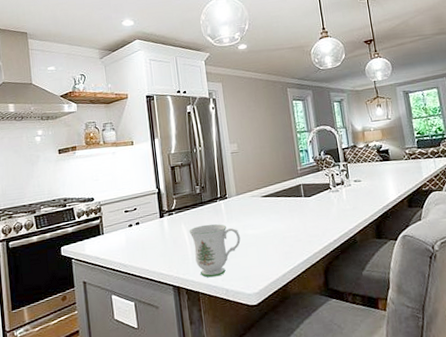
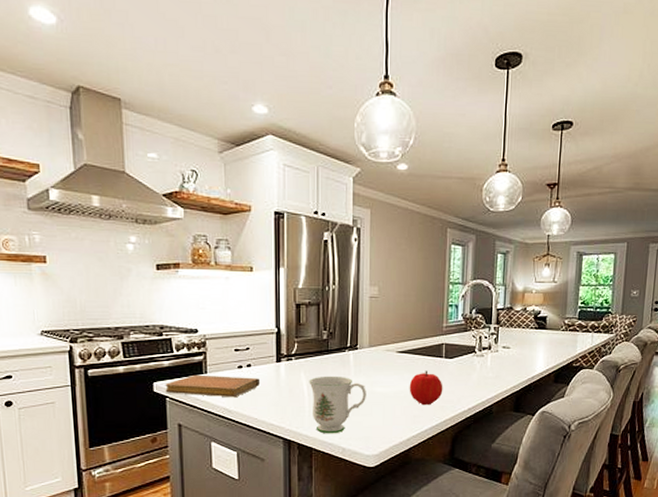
notebook: none [70,233,149,255] -> present [165,374,261,398]
fruit: none [276,210,308,242] -> present [409,370,443,406]

